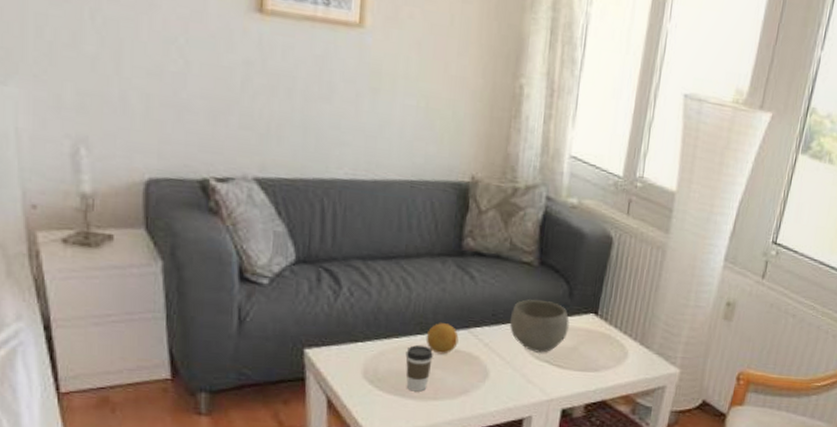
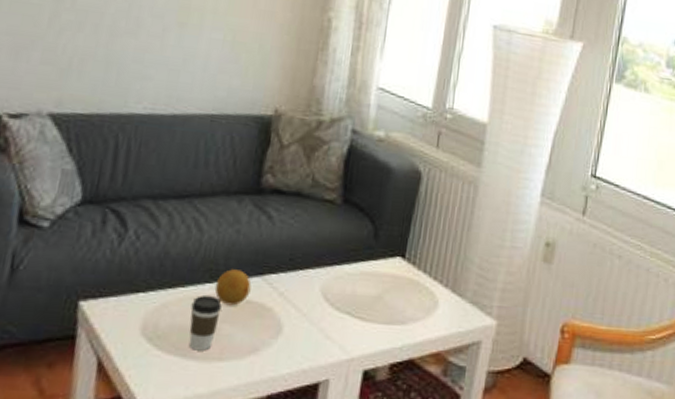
bowl: present [509,299,570,353] -> none [308,241,374,303]

